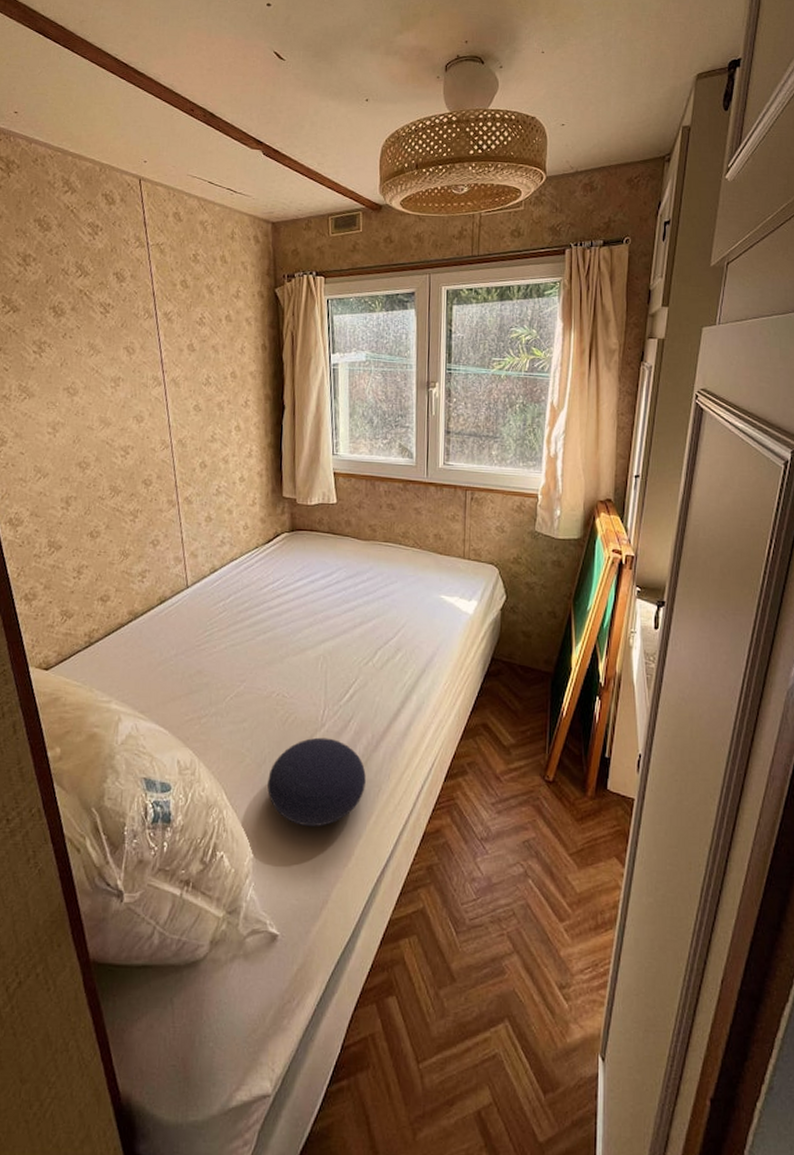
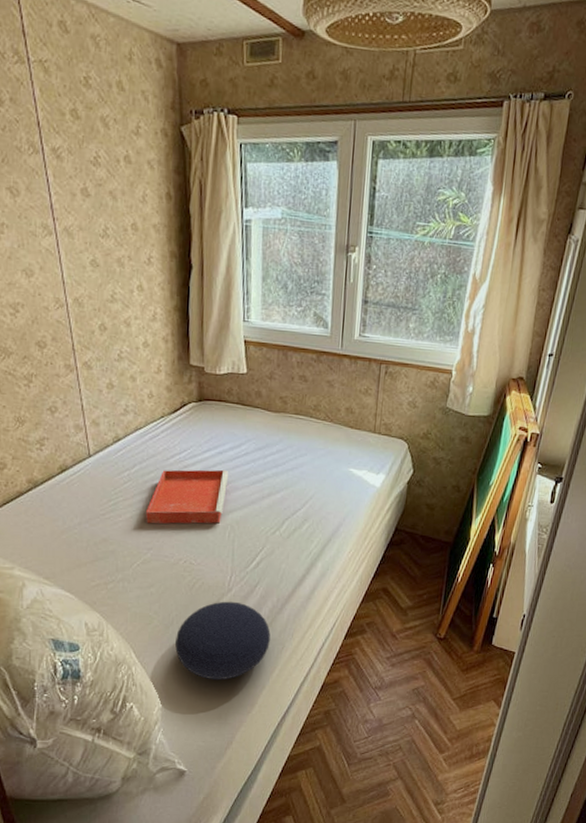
tray: none [239,598,321,655] -> present [145,469,229,524]

